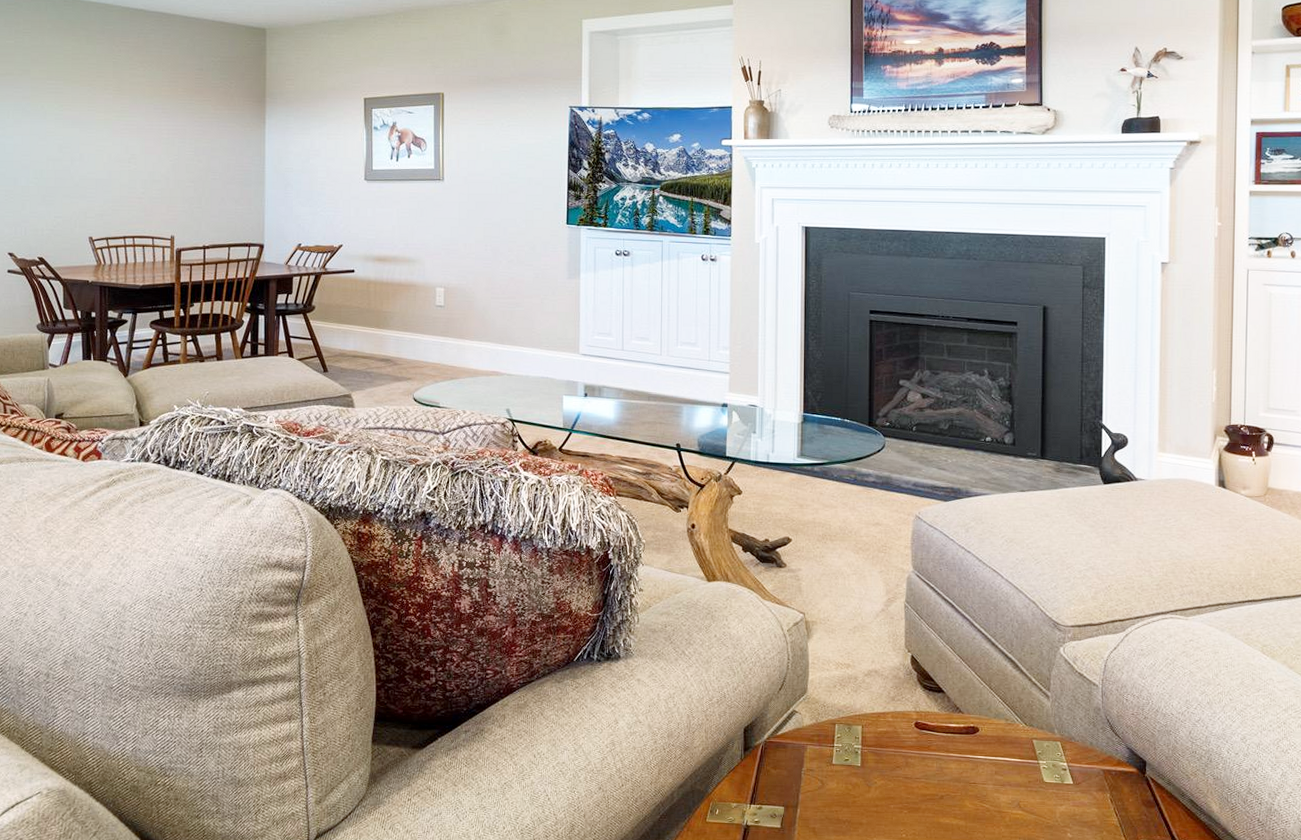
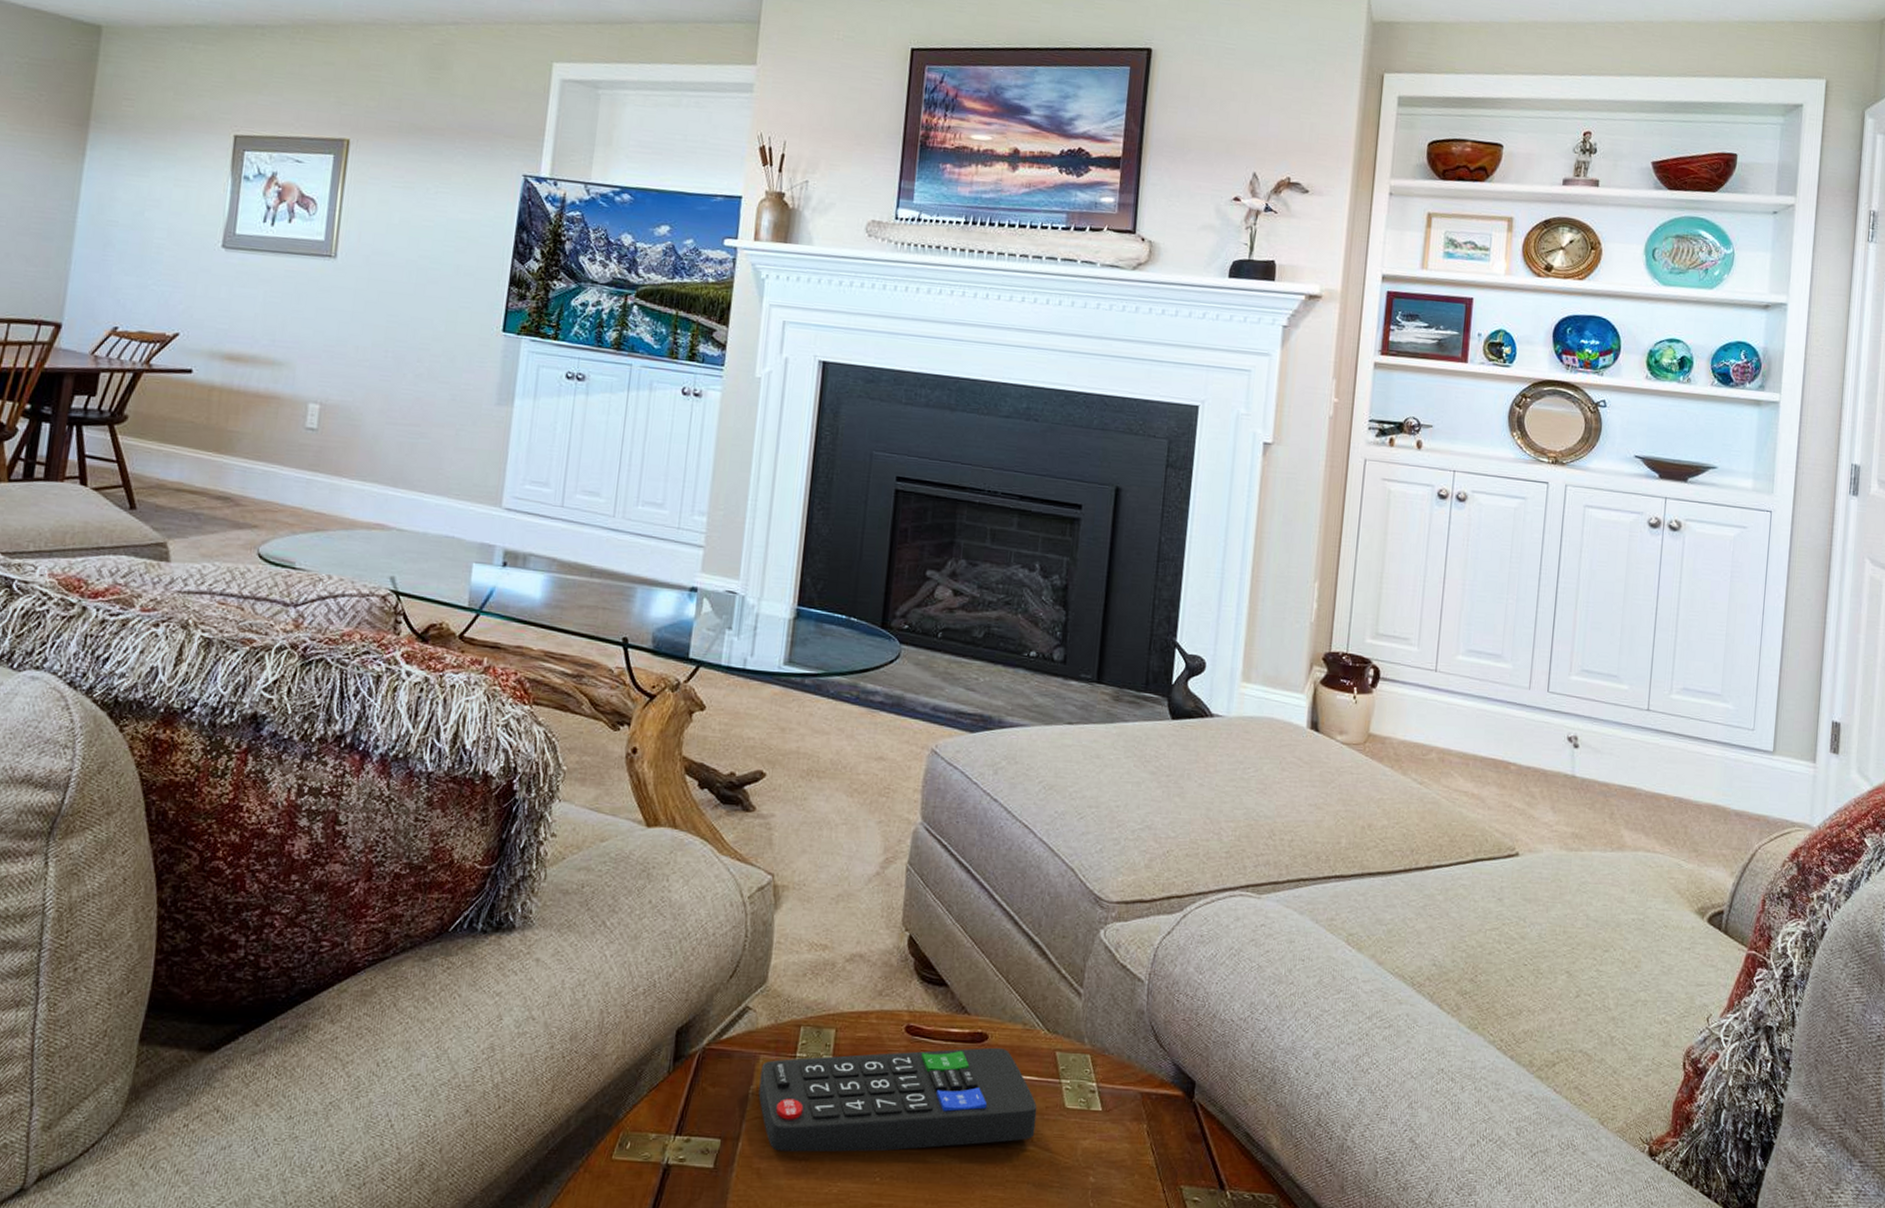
remote control: none [809,737,1022,816] -> present [758,1047,1037,1153]

